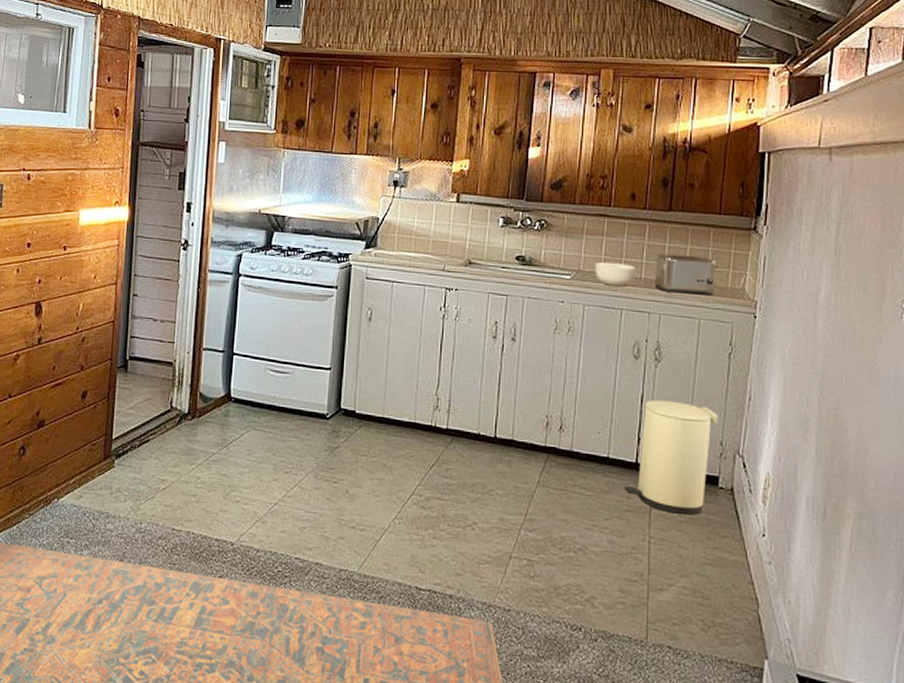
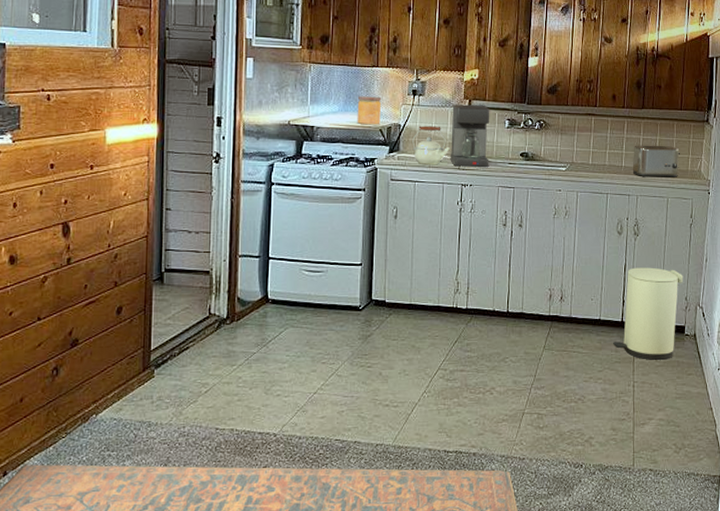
jar: none [331,185,359,218] -> present [357,96,382,125]
kettle: none [391,220,434,265] -> present [412,126,450,165]
coffee maker: none [433,198,482,271] -> present [450,104,490,168]
bowl: present [595,261,637,288] -> none [585,154,618,175]

